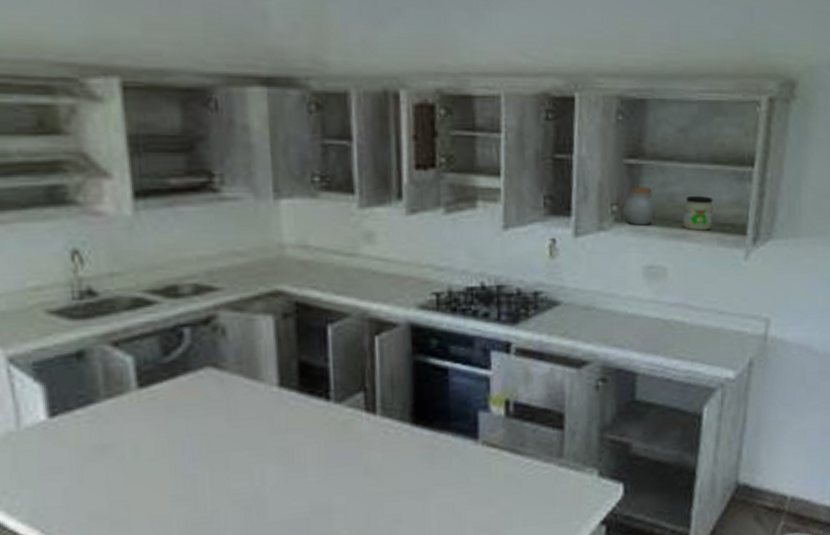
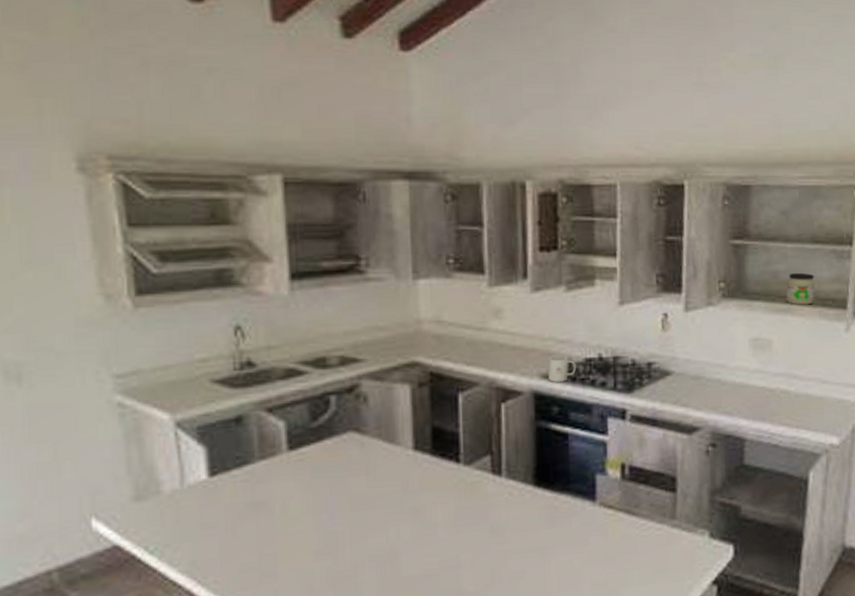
mug: none [425,284,457,313] -> present [548,355,577,382]
jar: present [623,187,657,226] -> none [730,265,762,301]

